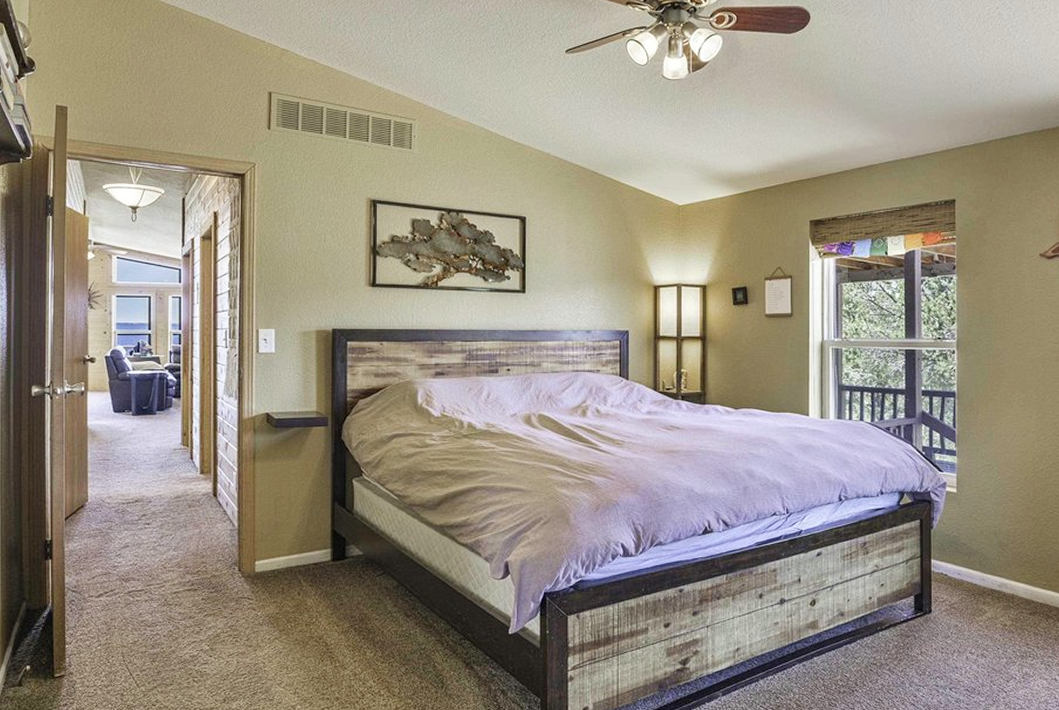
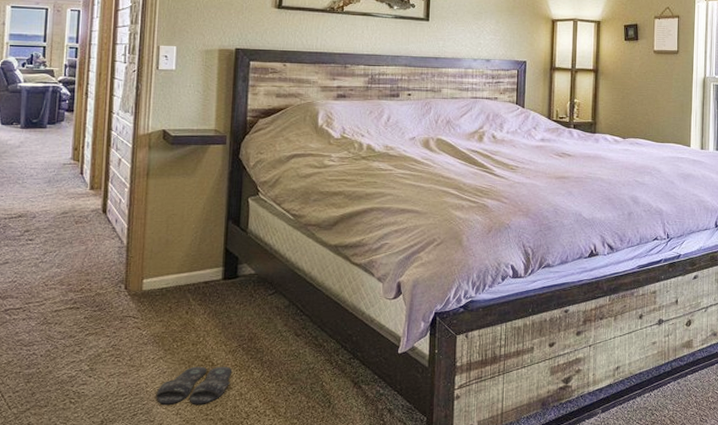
slippers: none [273,646,345,685] -> present [156,366,232,406]

